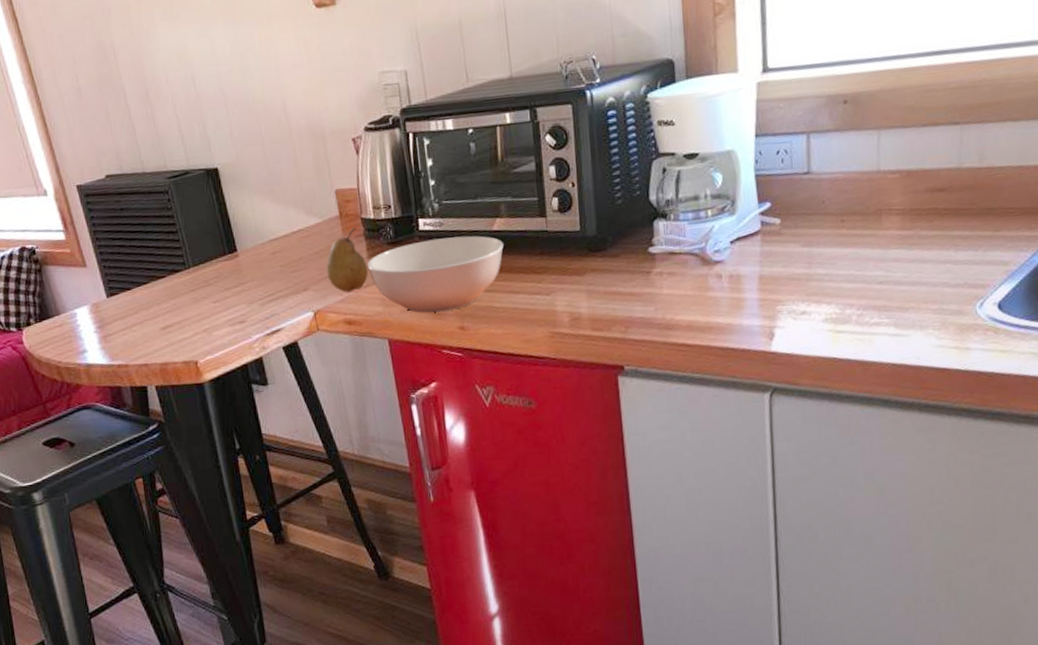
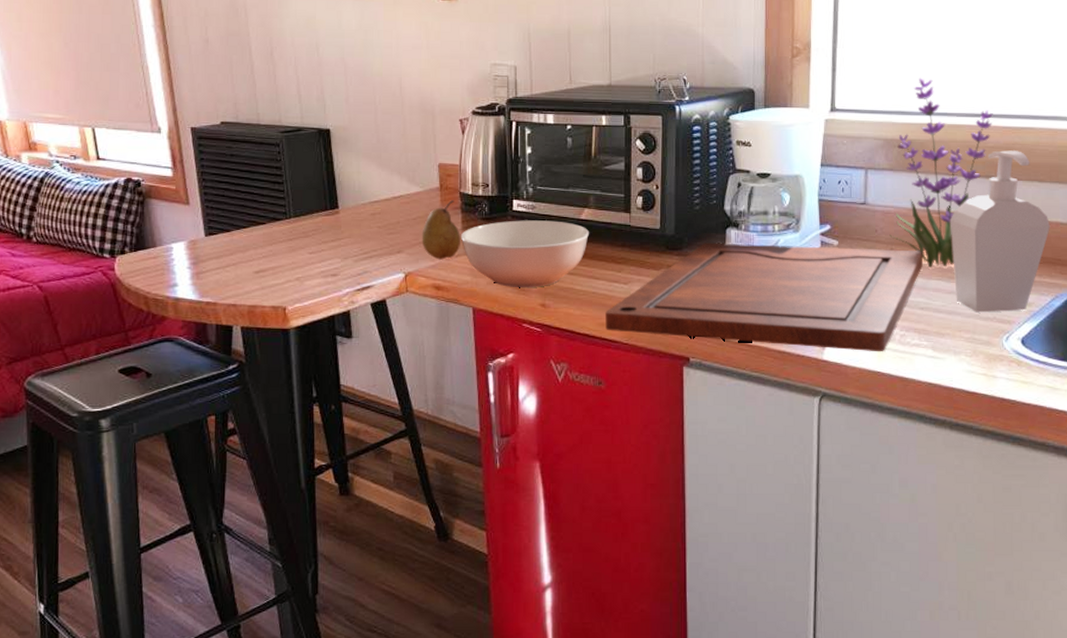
cutting board: none [529,218,880,347] -> present [605,242,924,352]
plant: none [839,18,955,237] -> present [889,77,993,269]
soap bottle: none [908,88,1029,280] -> present [949,150,1051,313]

